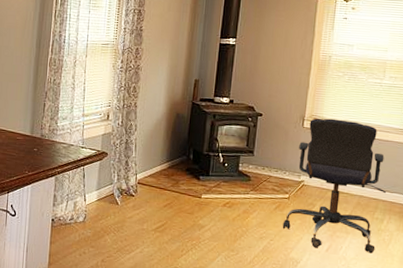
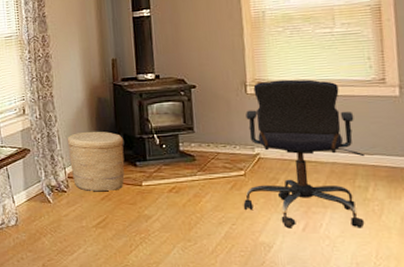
woven basket: none [142,143,193,200] -> present [67,131,125,192]

